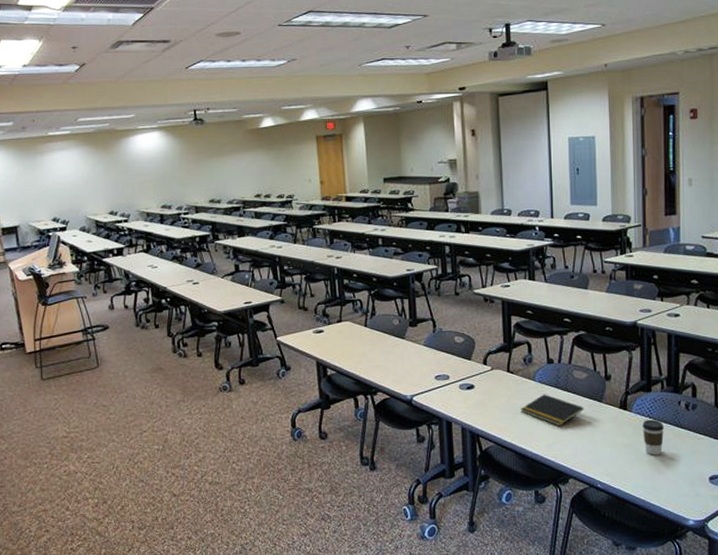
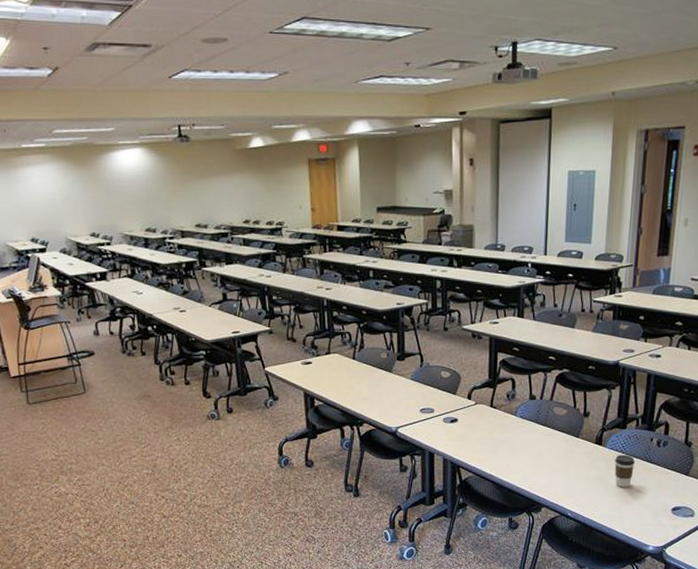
notepad: present [520,394,584,427] -> none [501,428,561,460]

